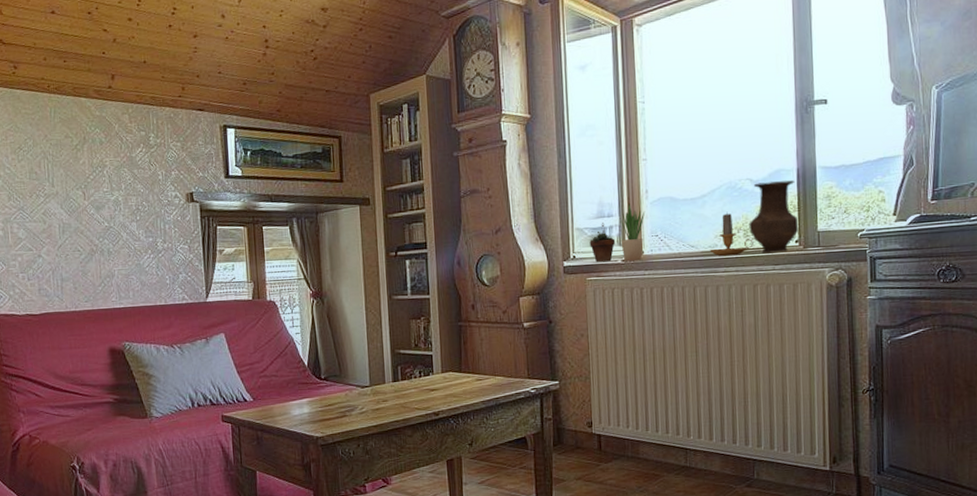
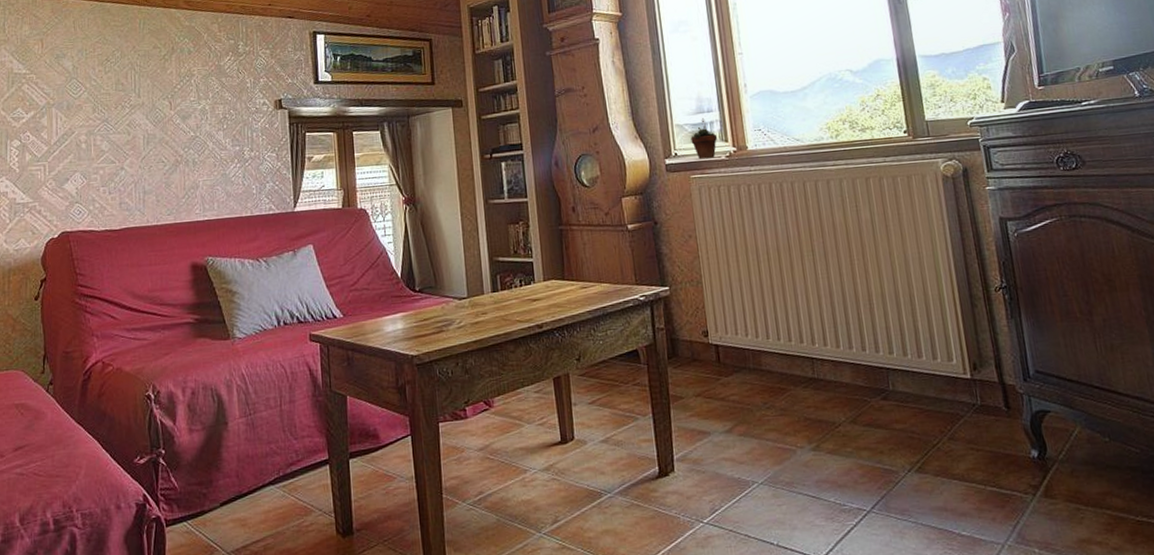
potted plant: present [621,202,645,261] -> none [721,97,747,157]
candle: present [709,211,754,257] -> none [816,103,861,150]
vase: present [749,180,800,254] -> none [853,70,907,146]

